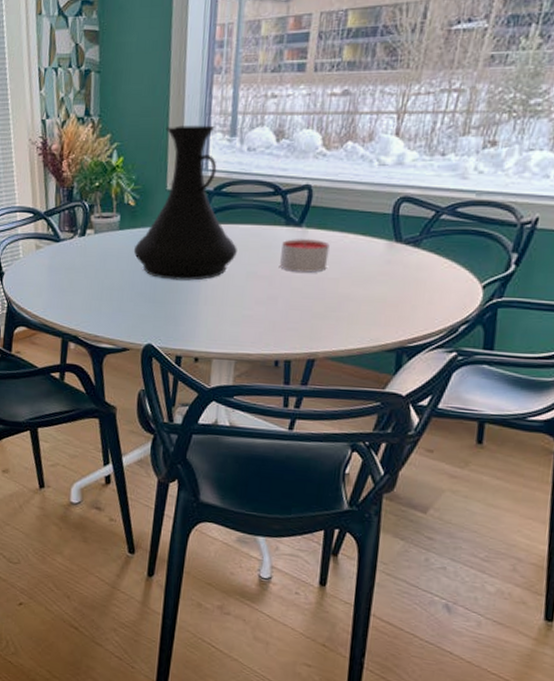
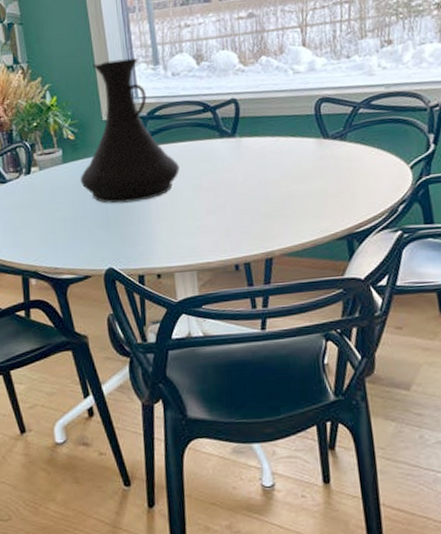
candle: present [280,239,330,273] -> none [220,146,266,179]

